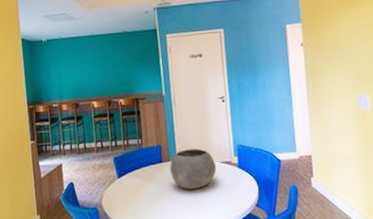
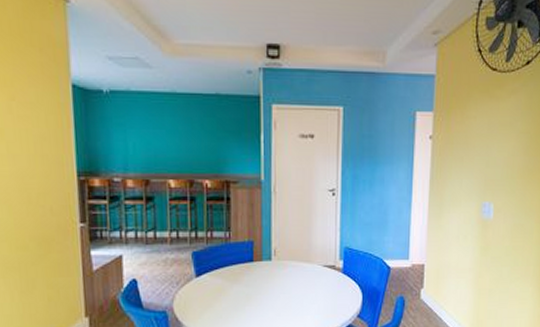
bowl: present [170,148,217,190] -> none [262,248,318,296]

